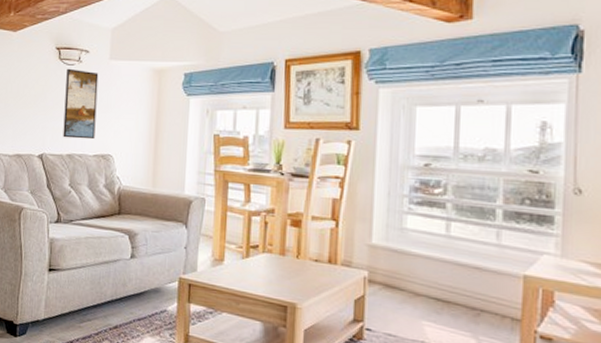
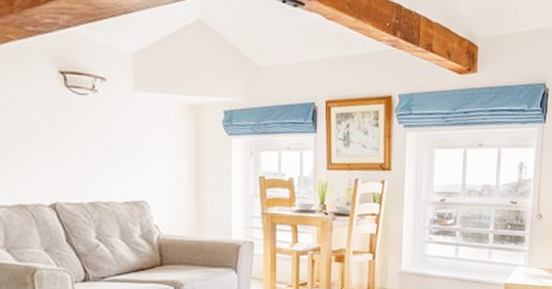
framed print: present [63,68,99,140] -> none [77,98,123,185]

